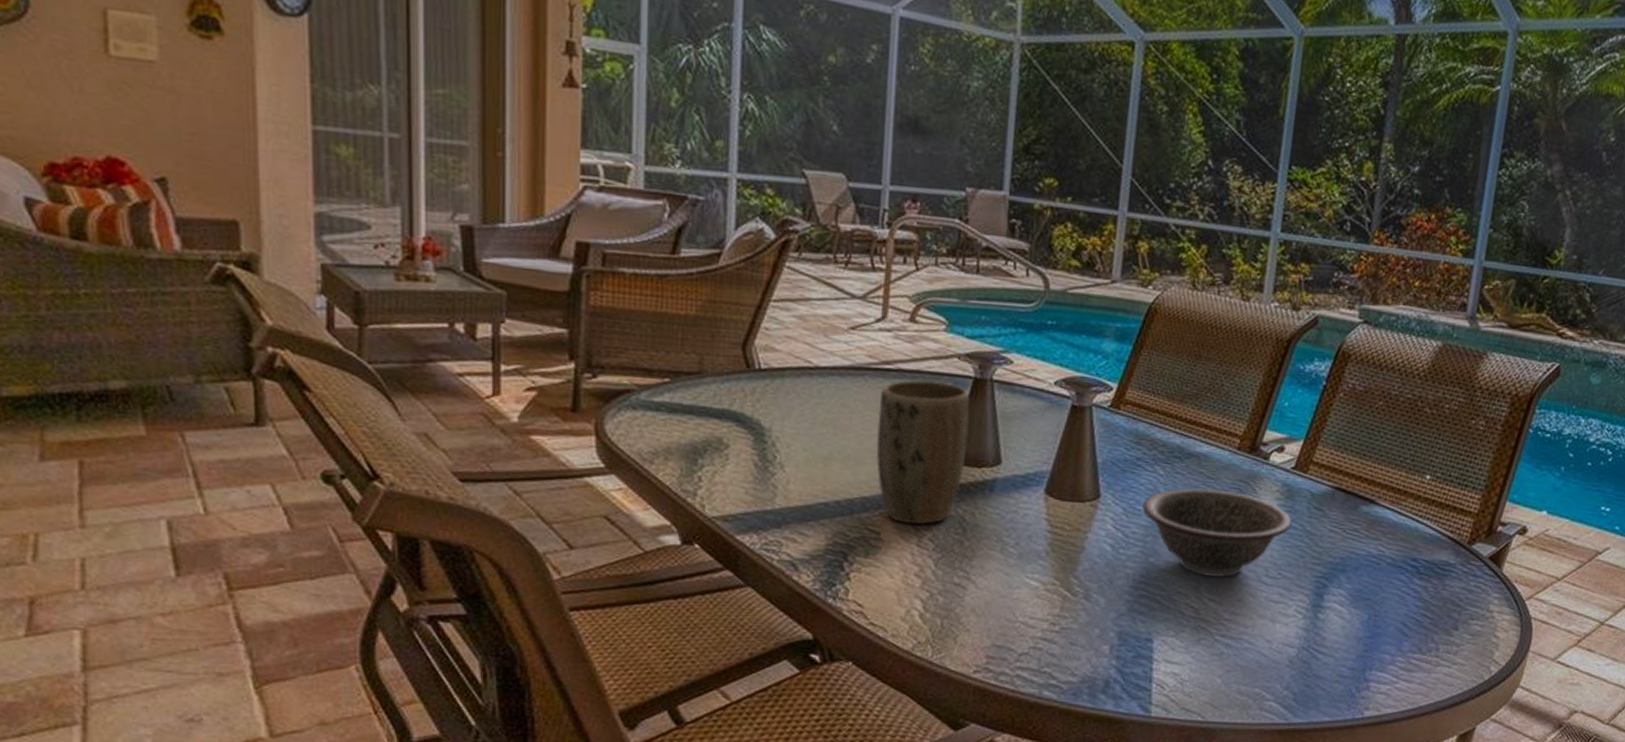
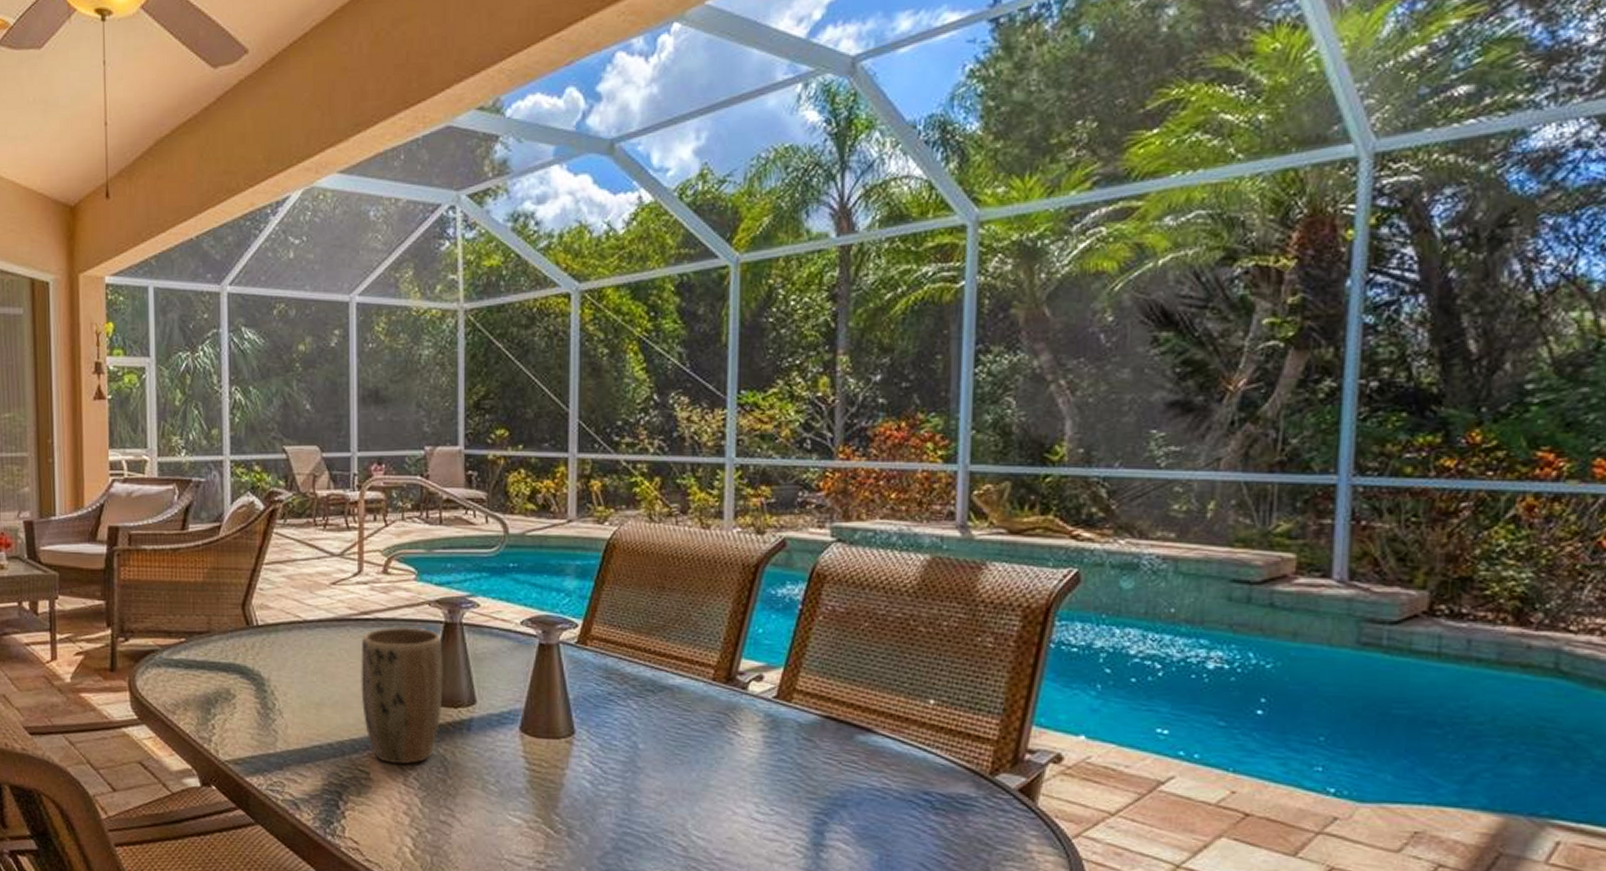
decorative bowl: present [1142,488,1292,577] -> none [618,721,779,814]

